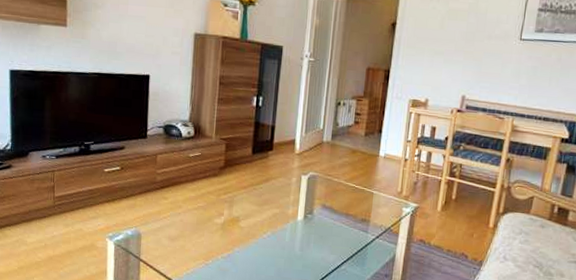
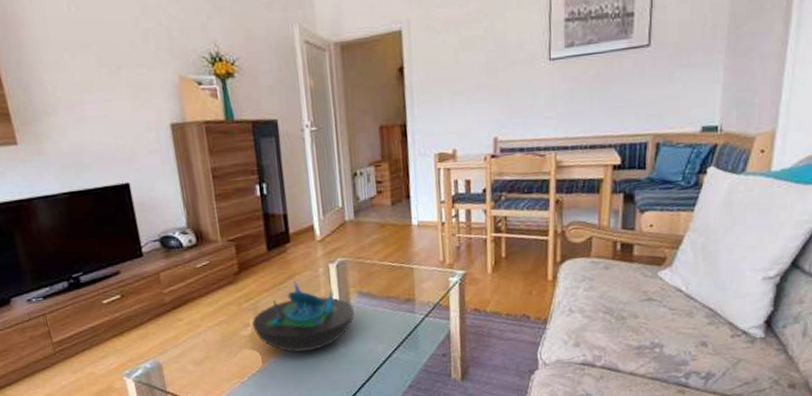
decorative bowl: none [226,184,315,249] -> present [252,280,355,352]

